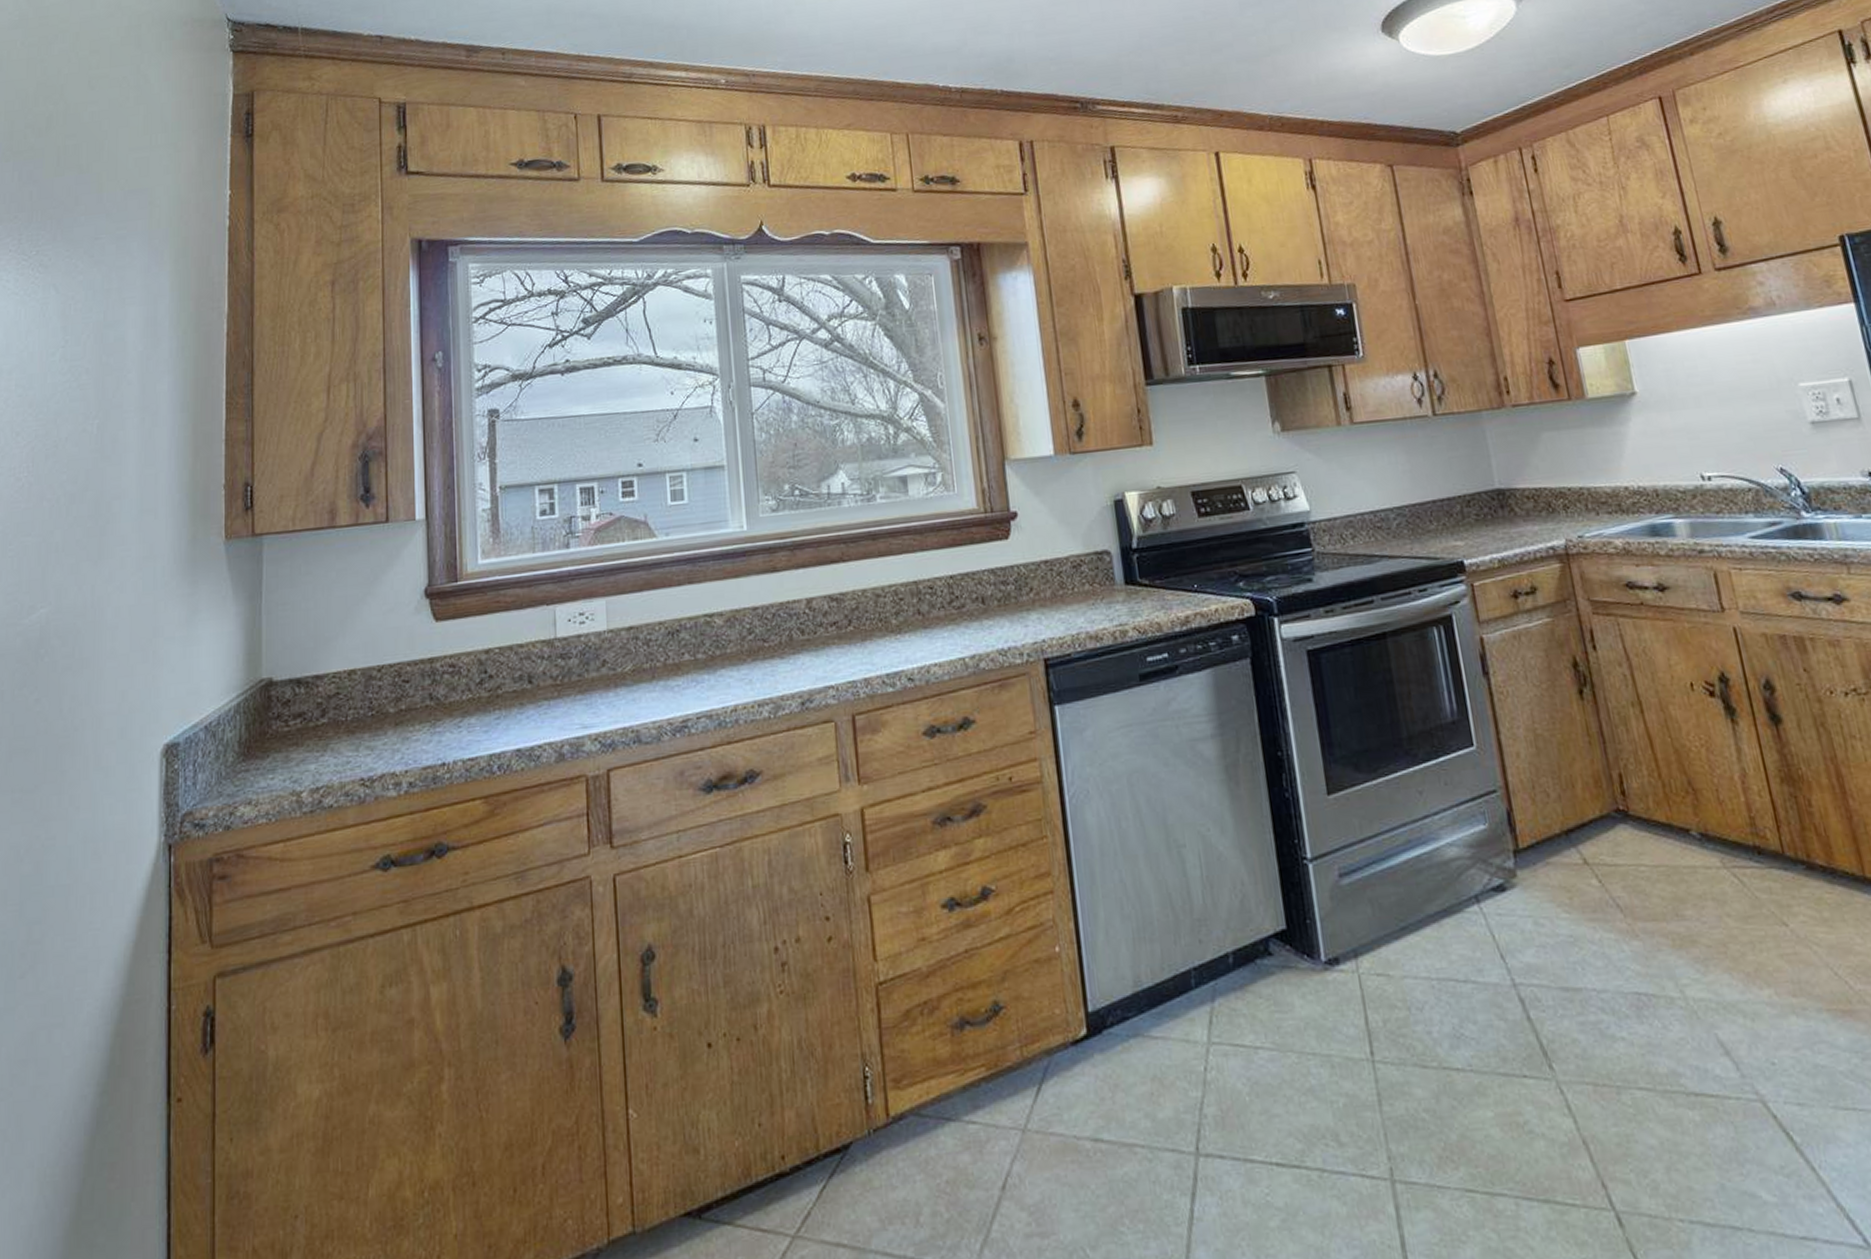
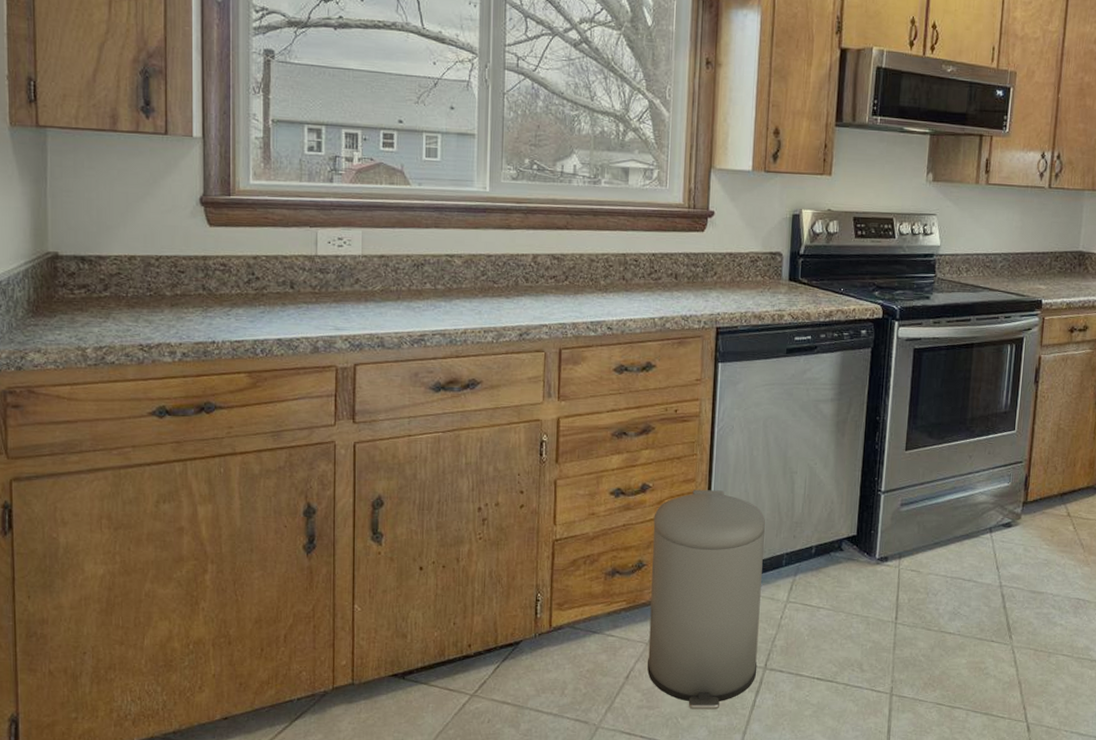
pedal bin: none [1004,884,1187,1233] -> present [647,489,766,710]

